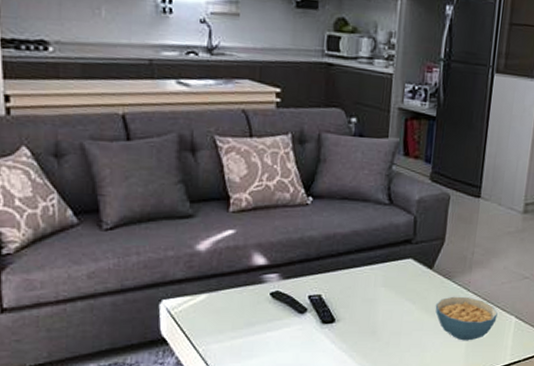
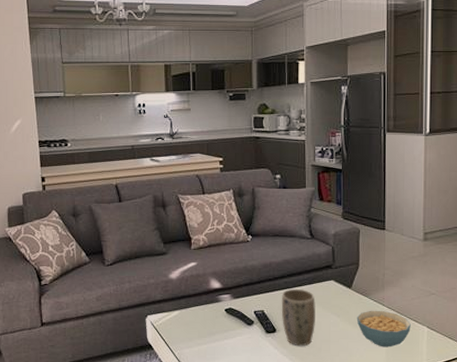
plant pot: none [343,267,388,340] -> present [281,288,316,347]

